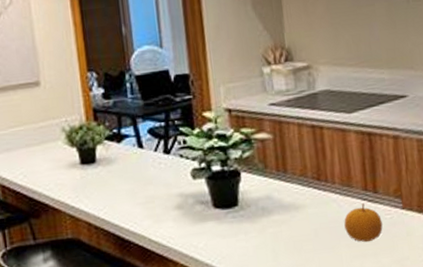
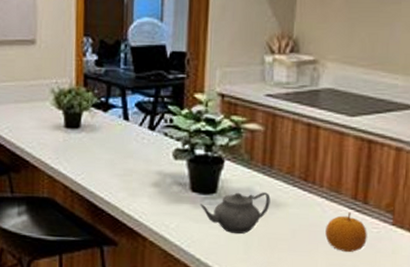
teapot: none [224,197,290,243] -> present [199,192,271,235]

